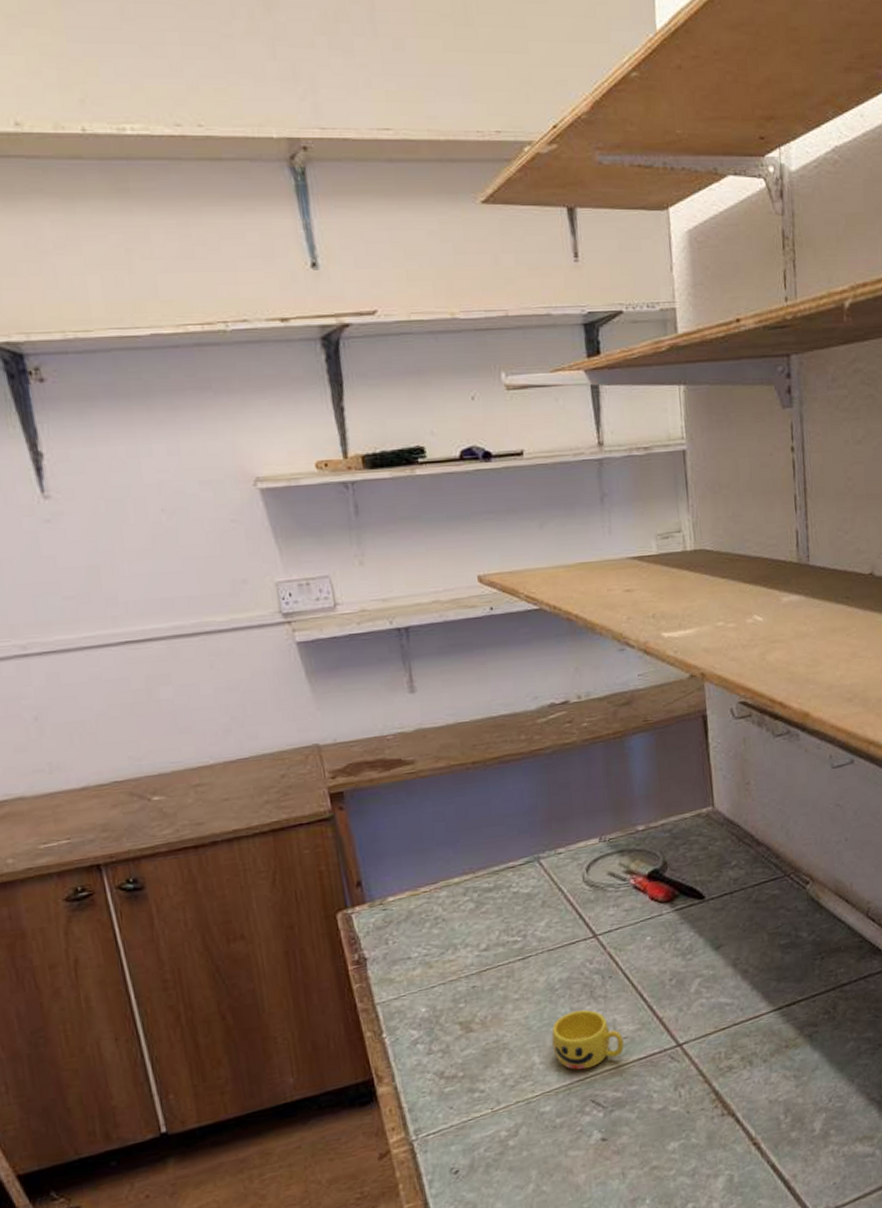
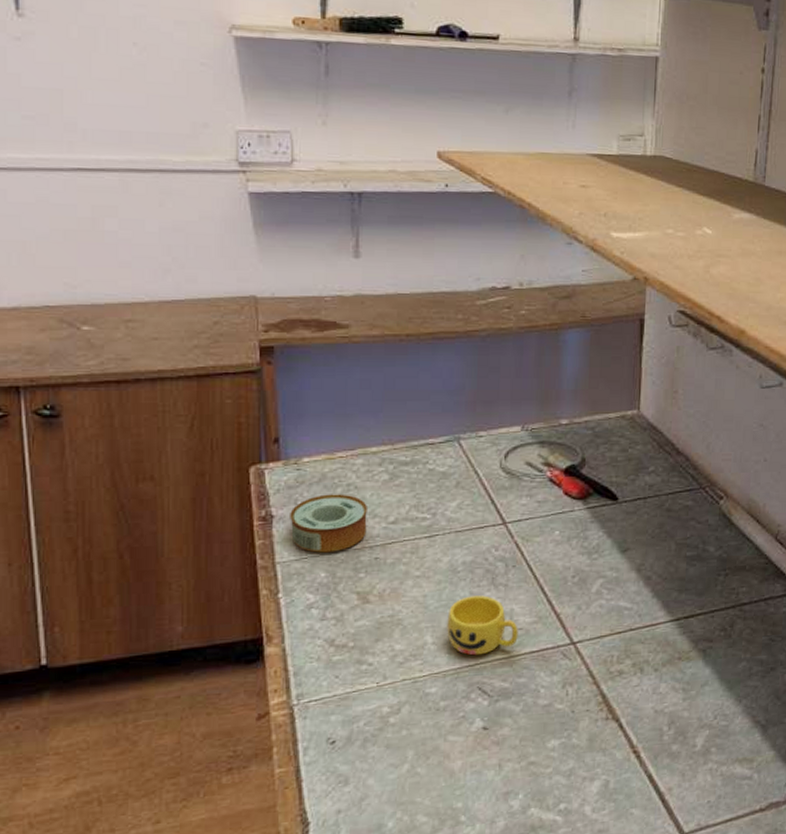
adhesive tape: none [382,928,461,989] -> present [290,494,367,553]

